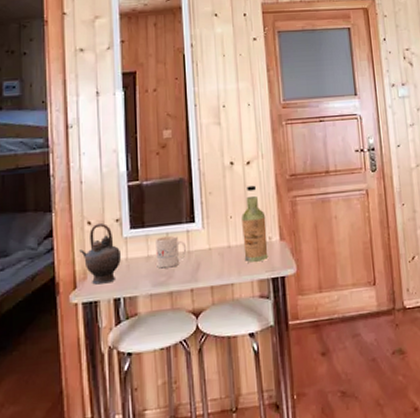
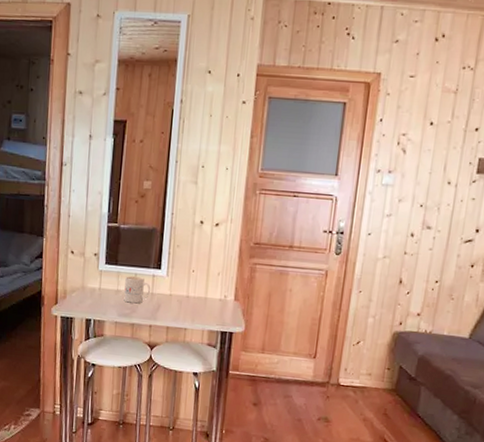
teapot: present [79,223,121,285] -> none [62,254,95,305]
bottle: present [242,185,269,263] -> none [199,246,225,315]

